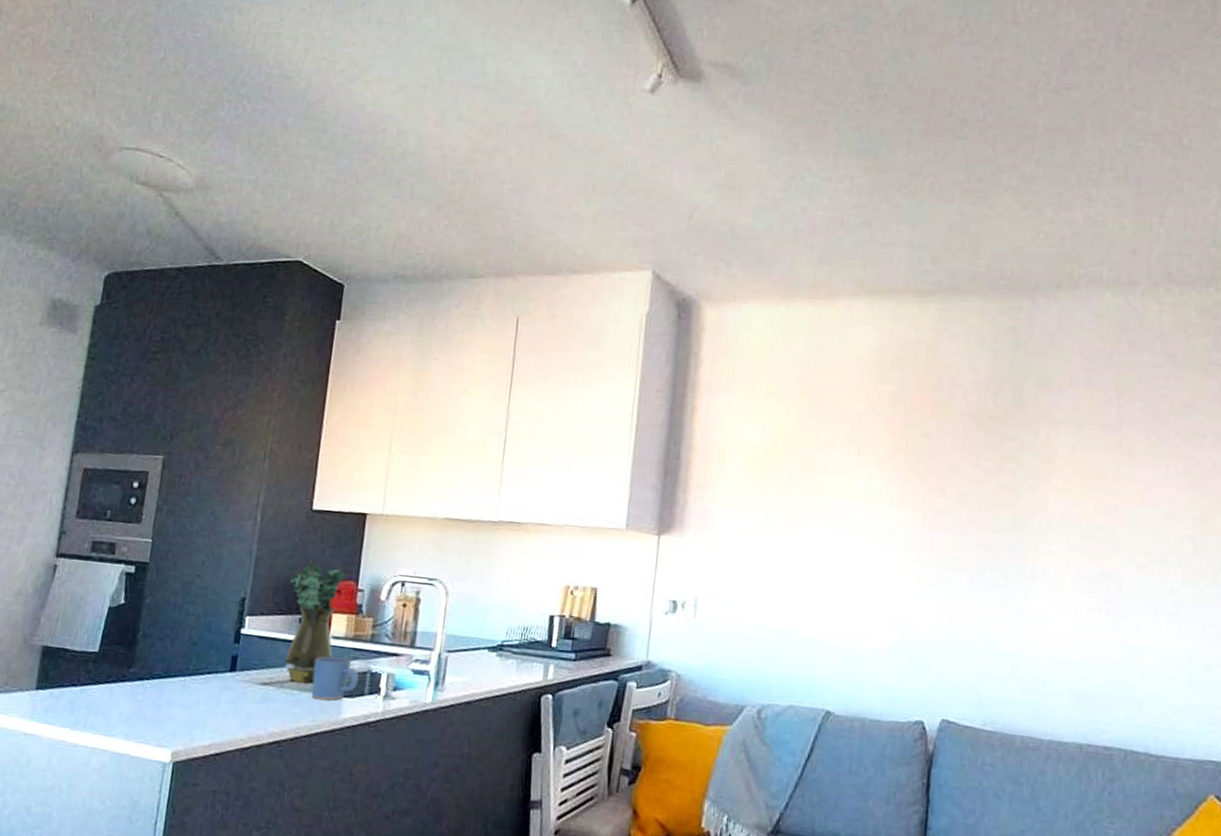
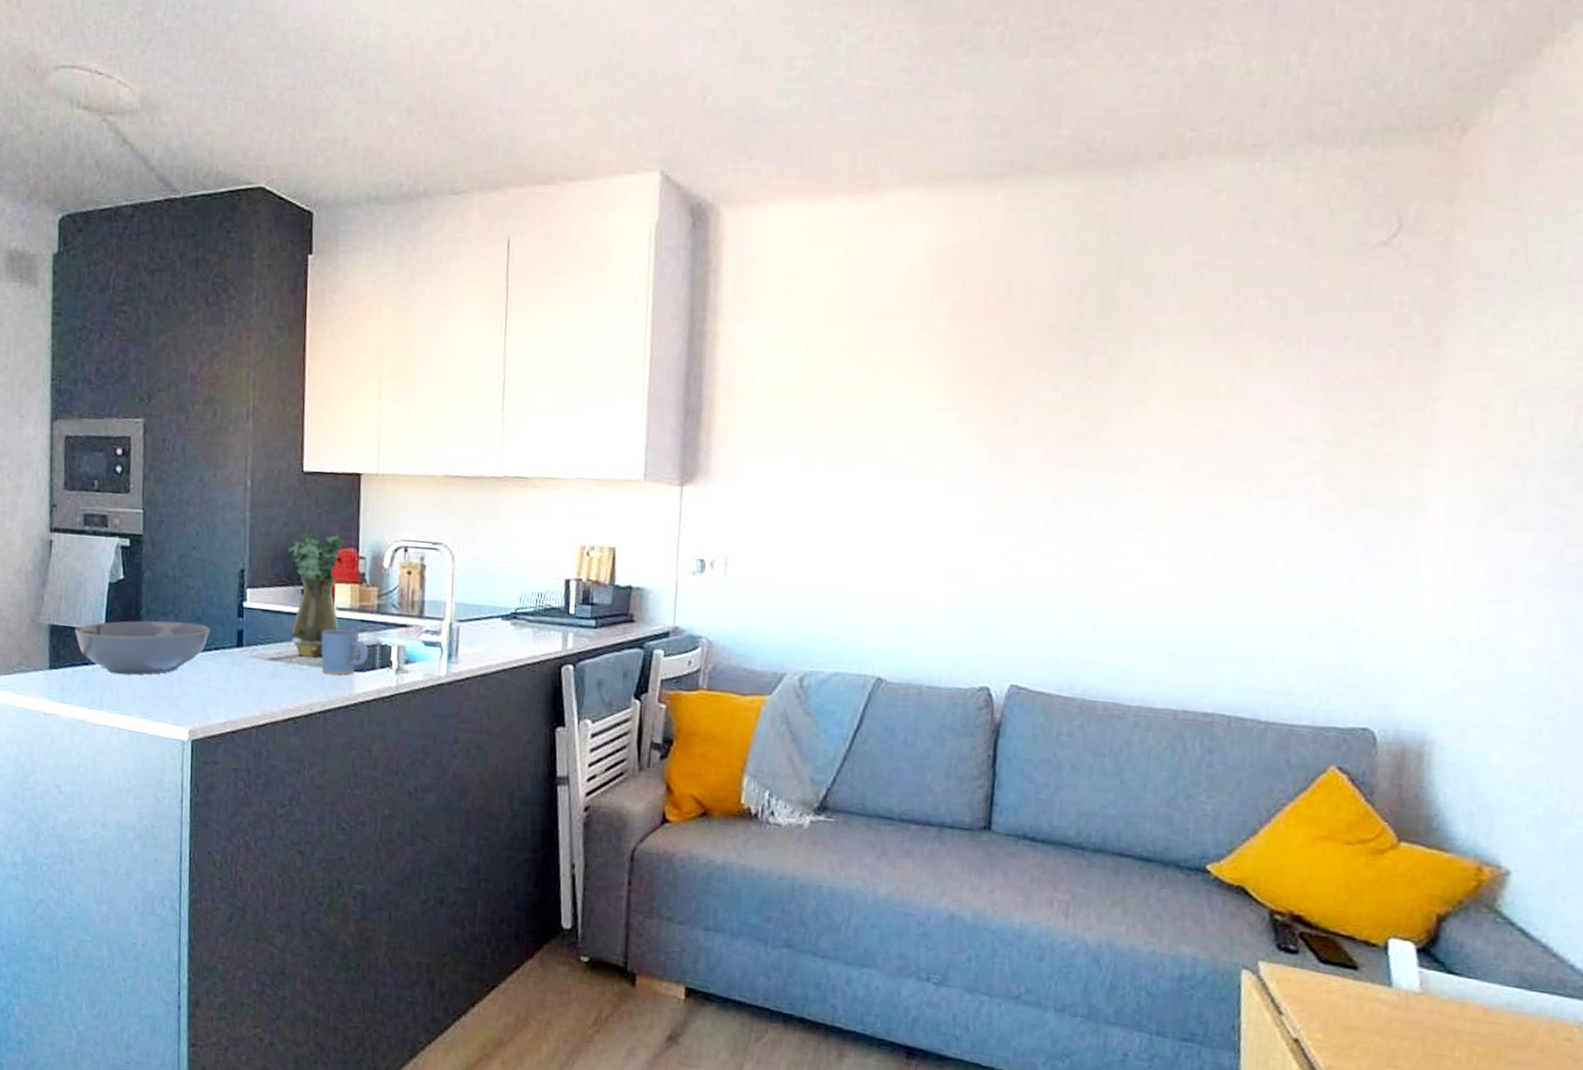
bowl: none [67,644,206,697] -> present [74,620,211,675]

